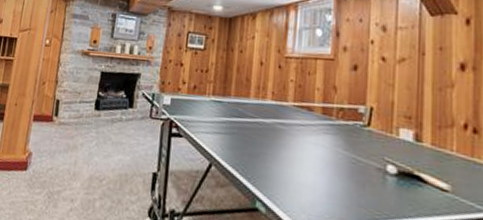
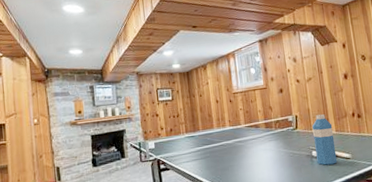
water bottle: none [393,114,427,193] -> present [312,114,338,165]

